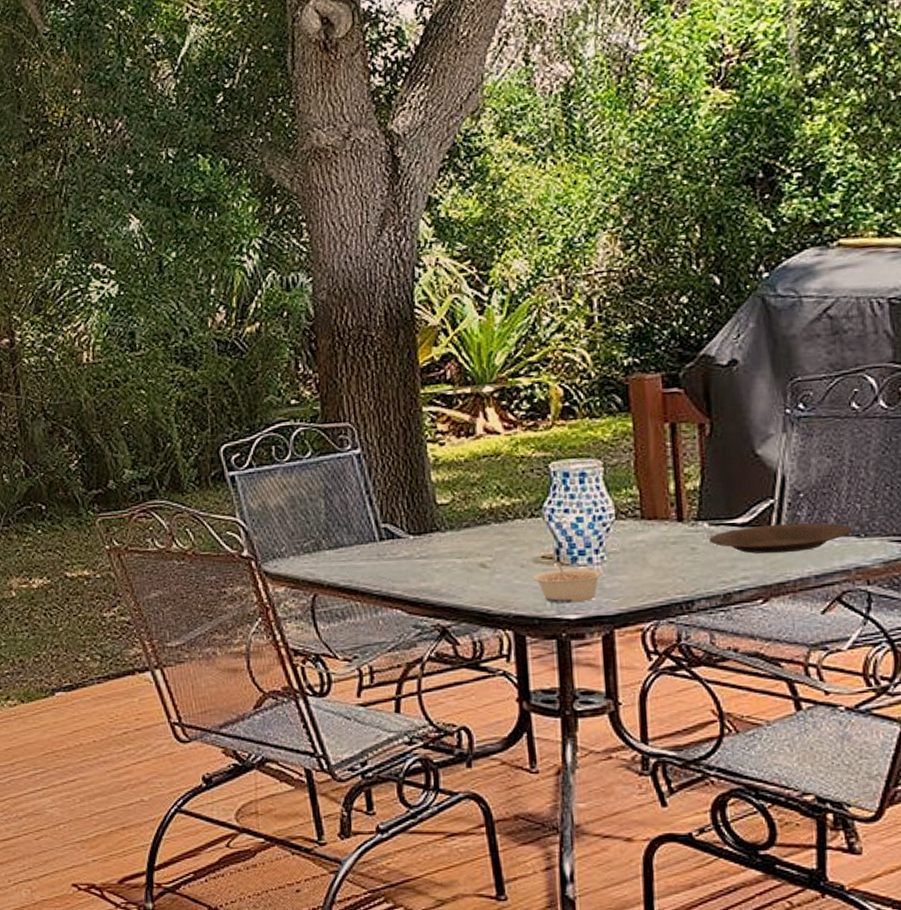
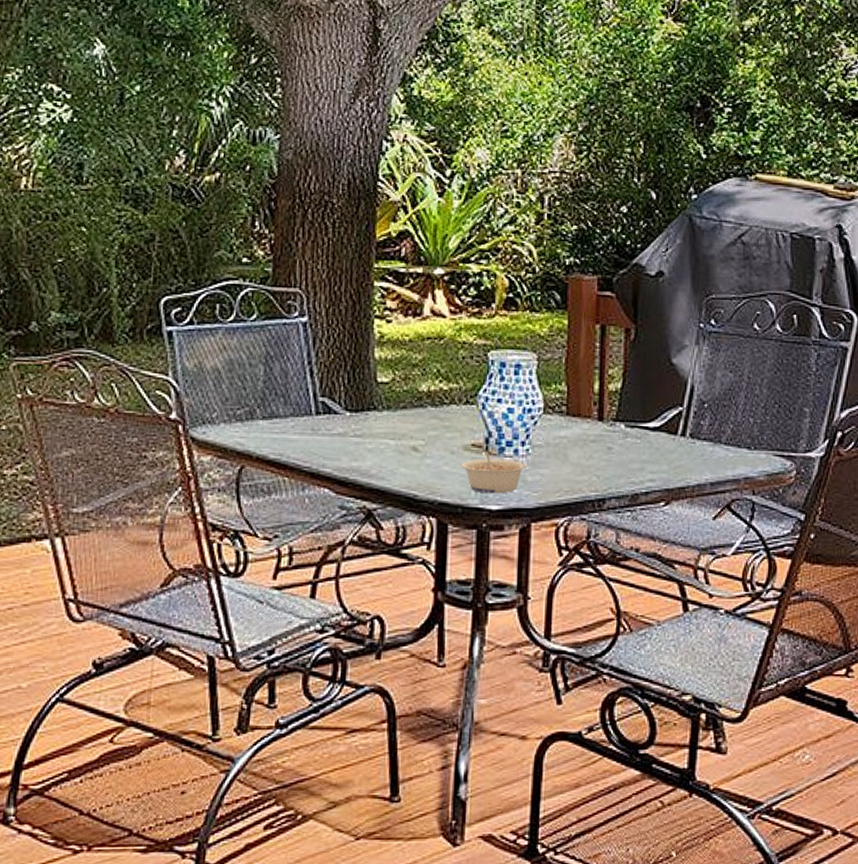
plate: present [709,522,852,554] -> none [624,431,744,459]

